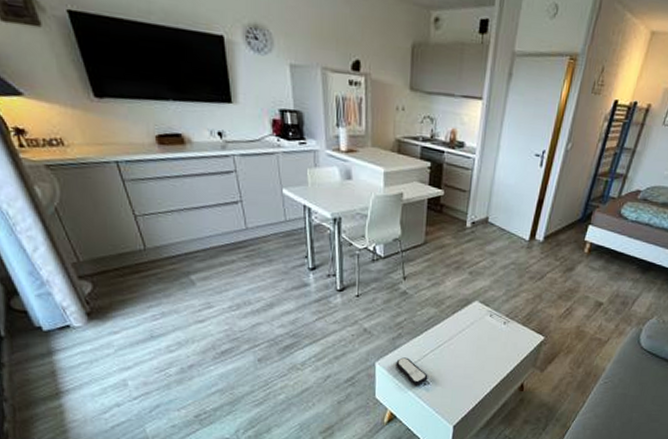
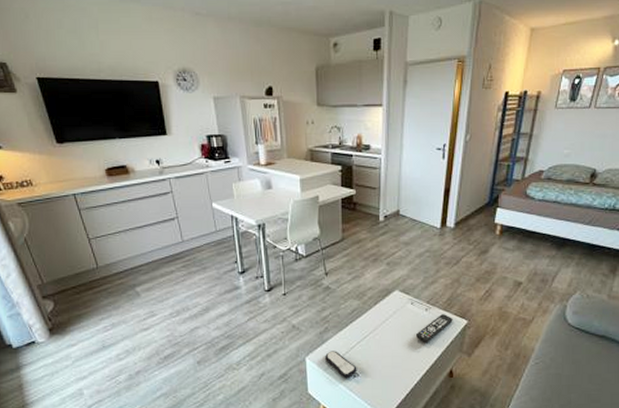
remote control: none [490,329,530,357] -> present [415,314,453,343]

